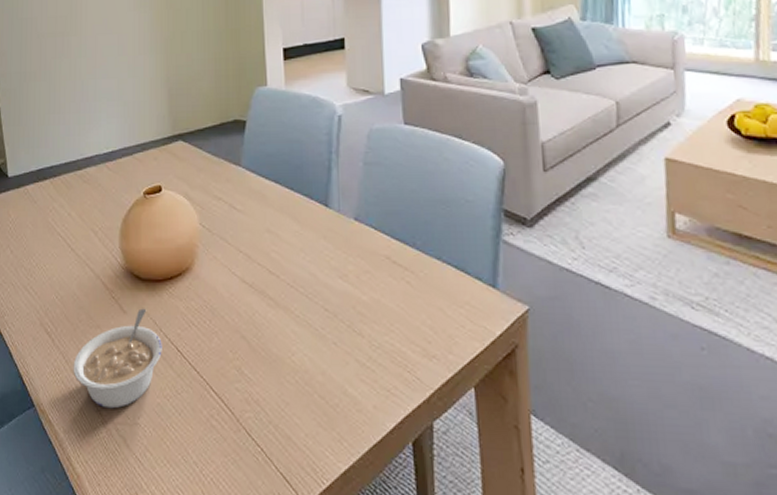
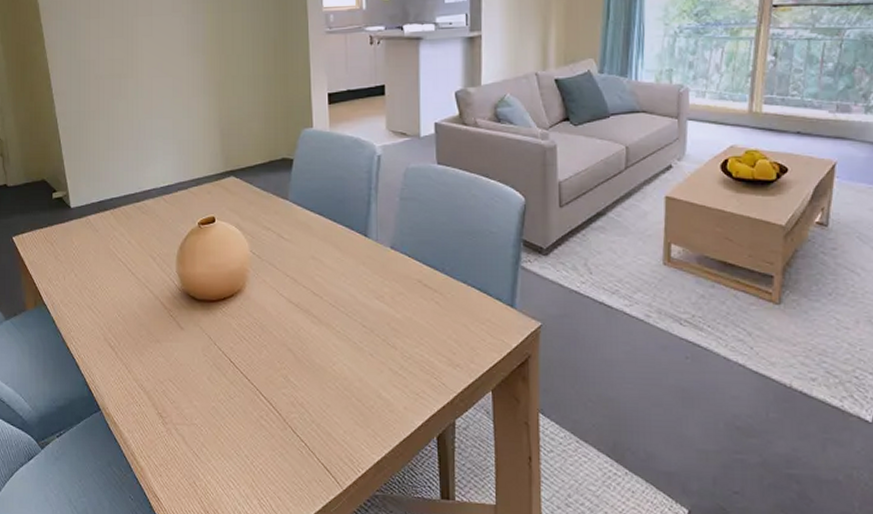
legume: present [73,308,162,409] -> none [135,325,216,412]

